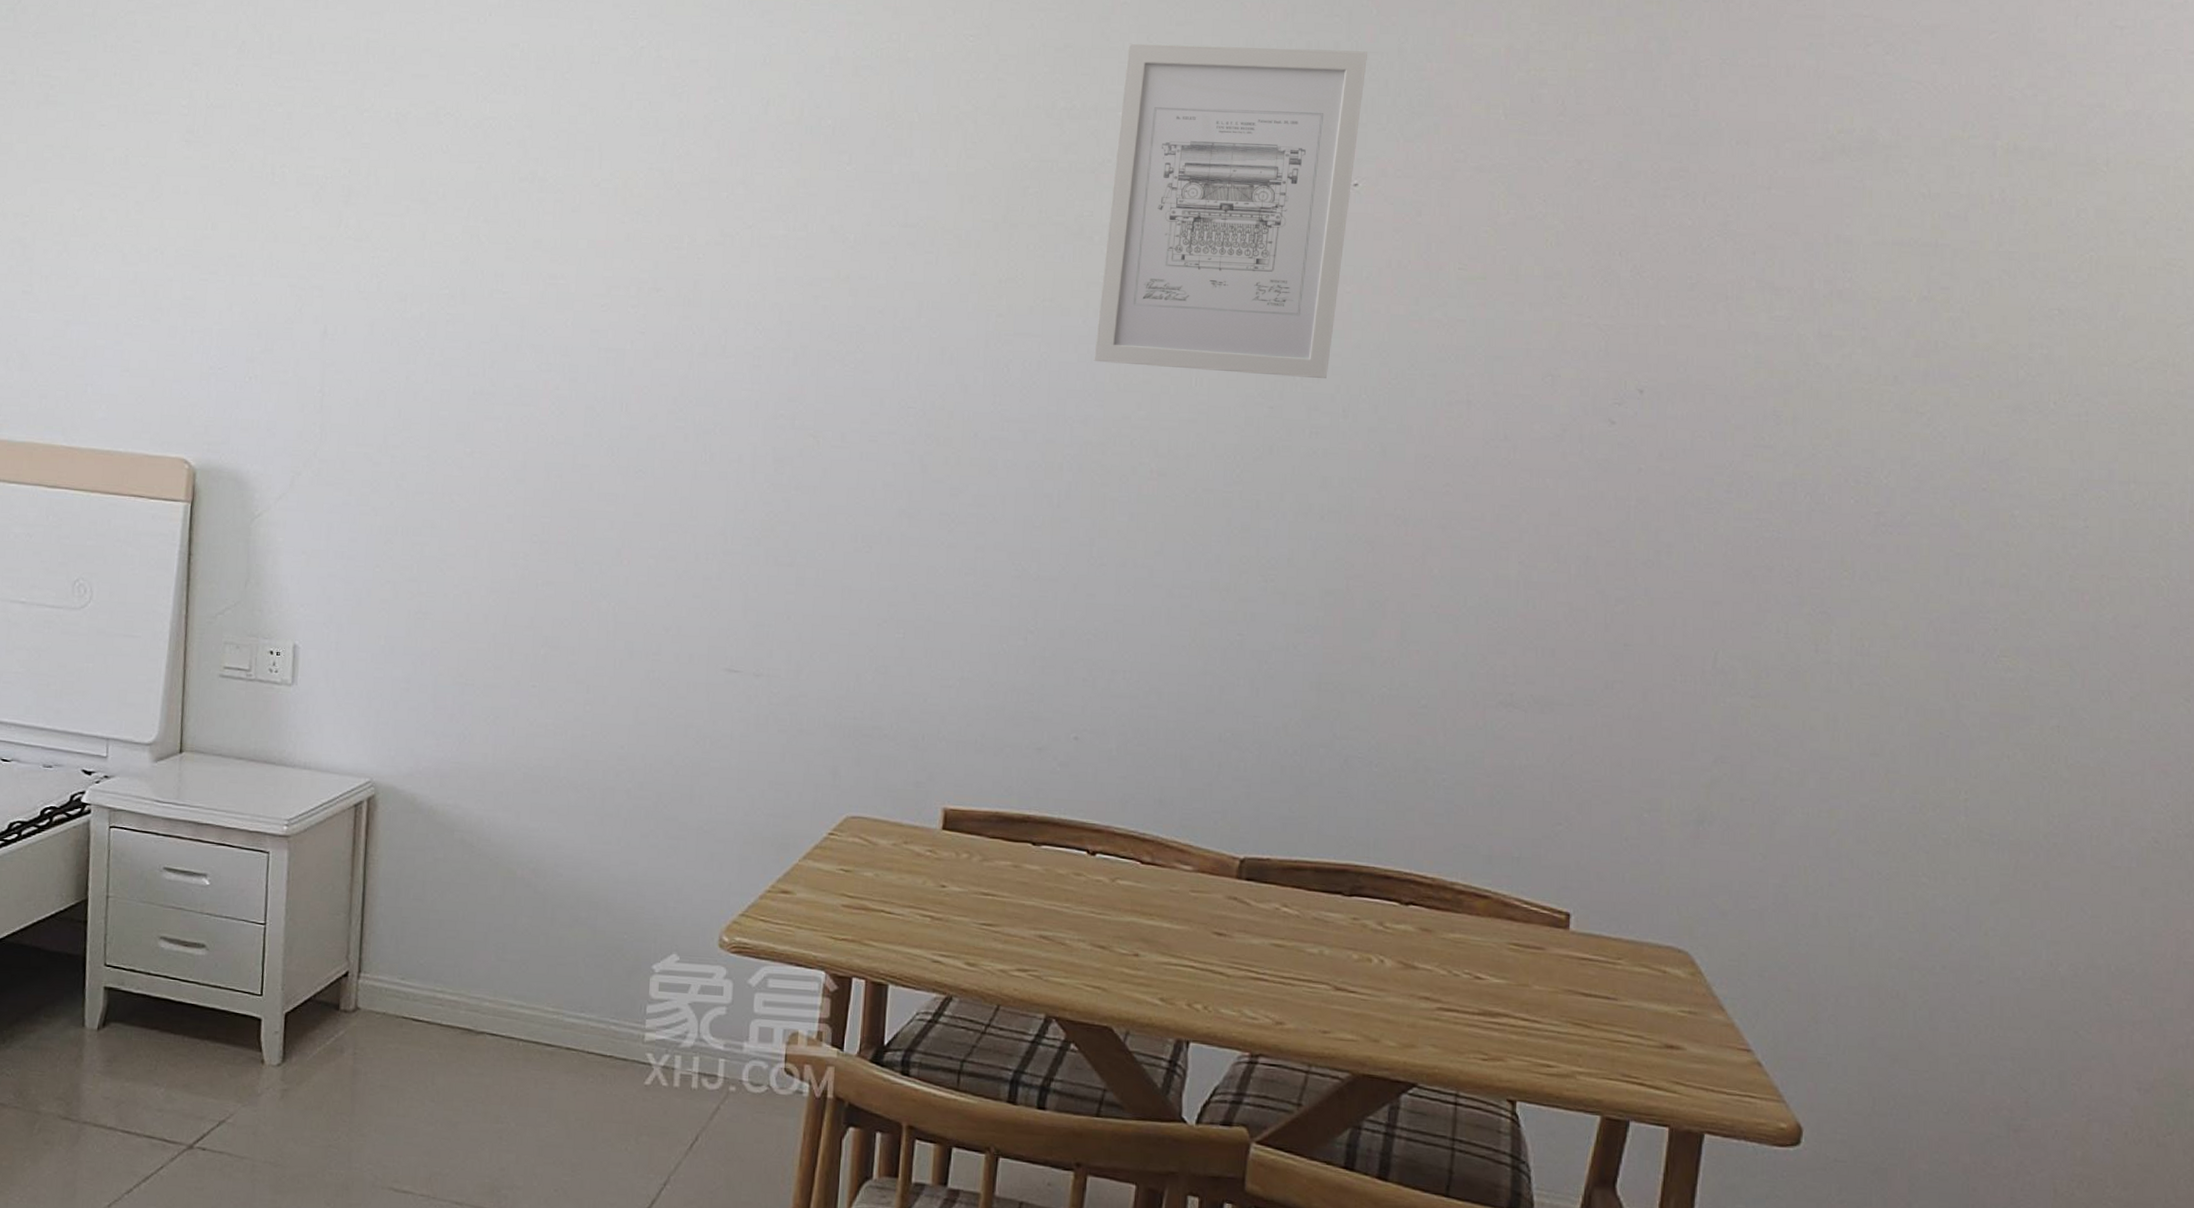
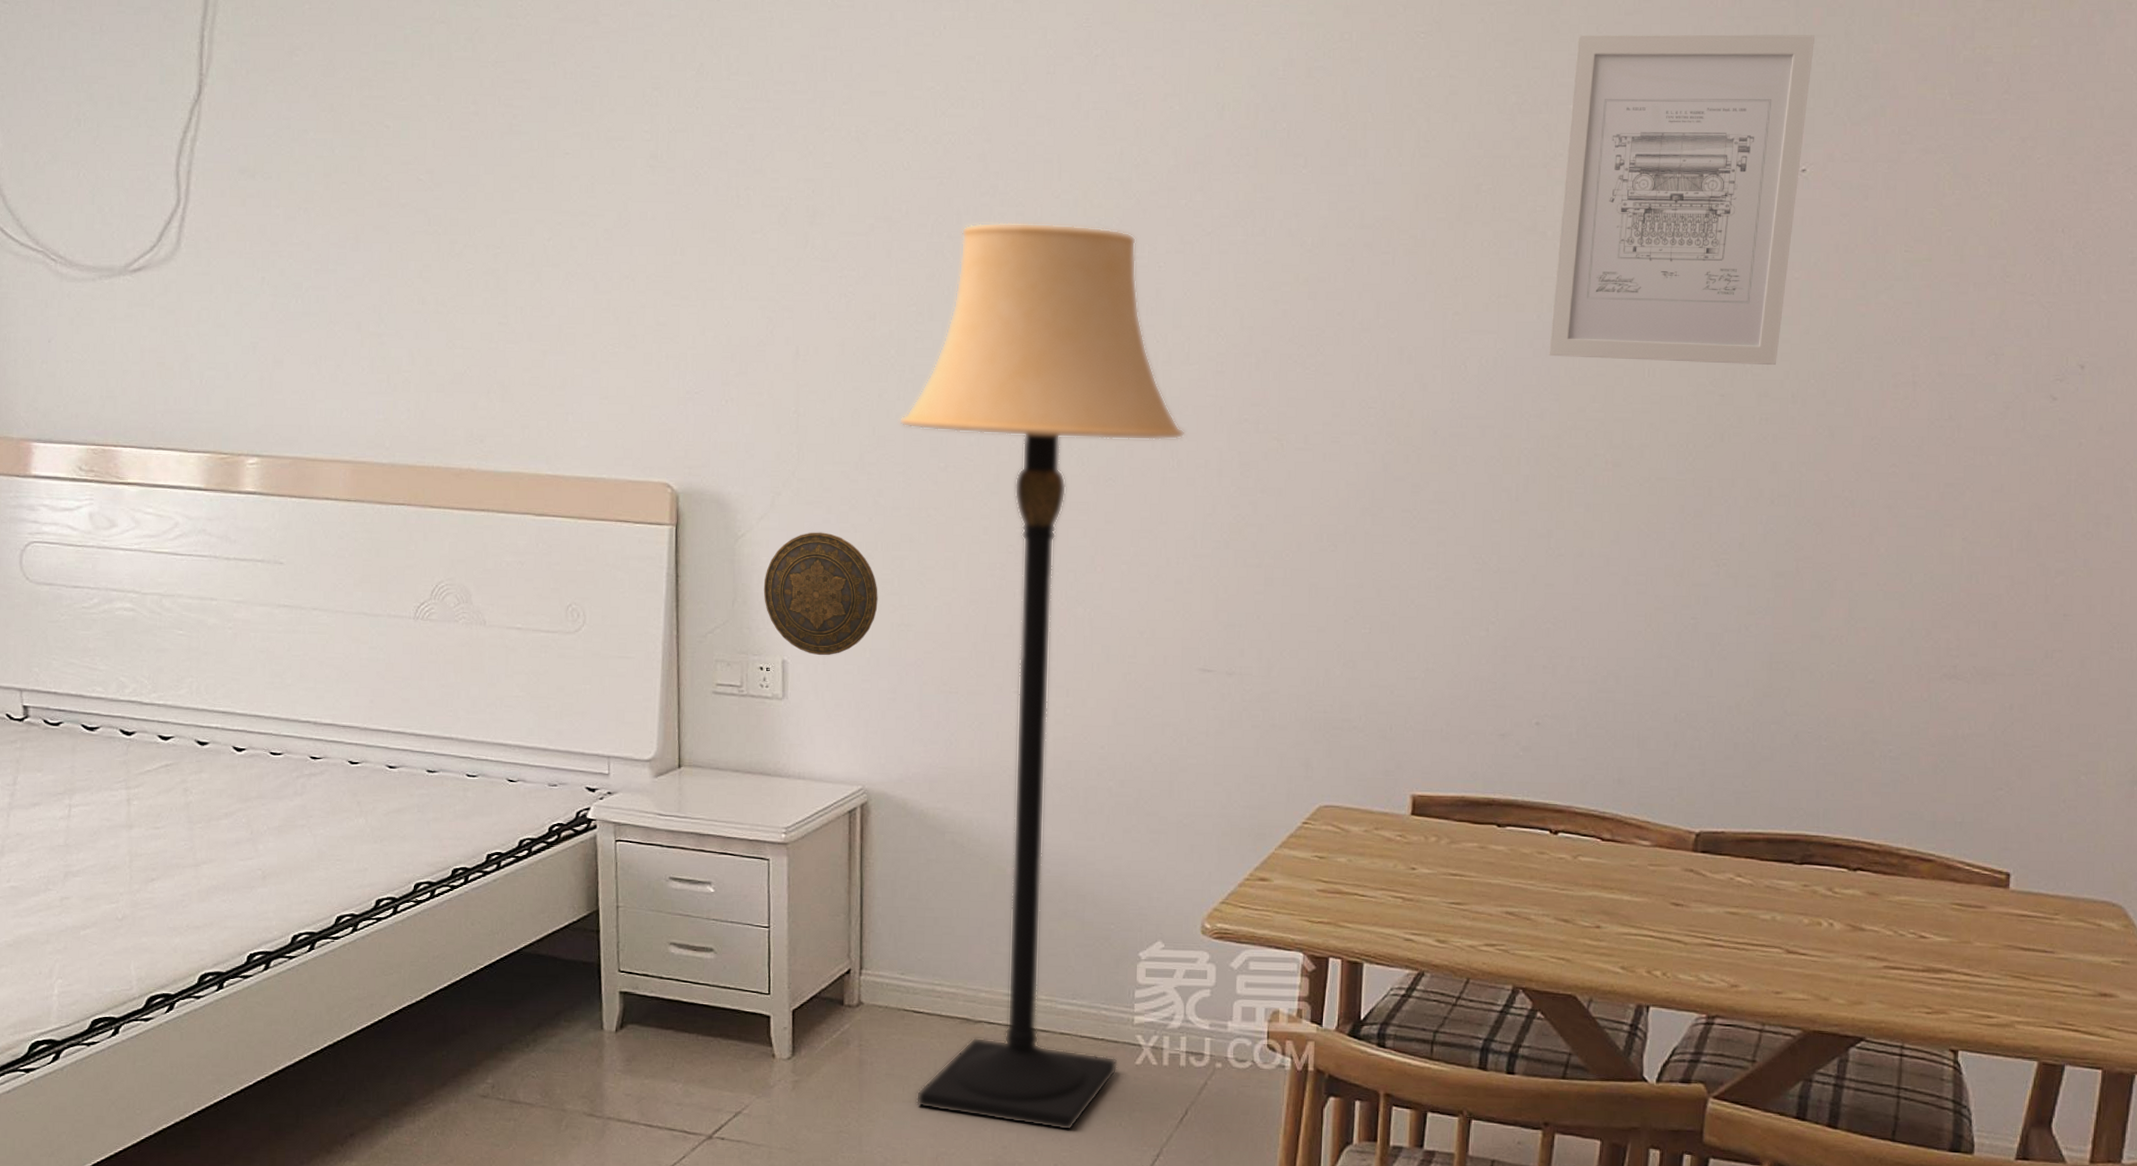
decorative plate: none [277,514,396,642] -> present [763,532,878,656]
lamp: none [410,208,719,1154] -> present [898,222,1185,1131]

